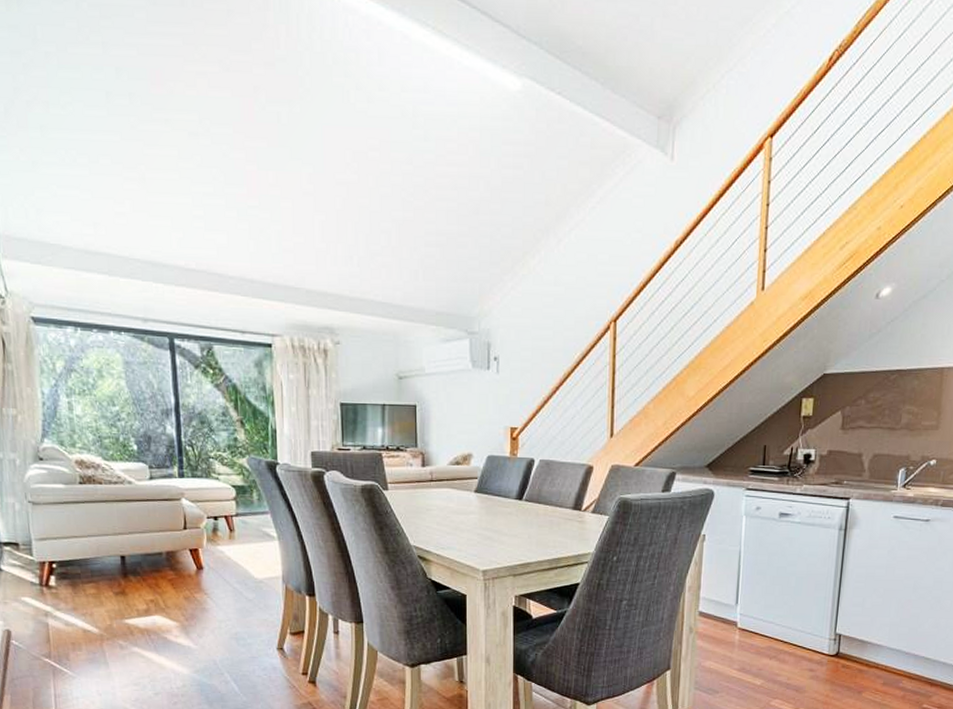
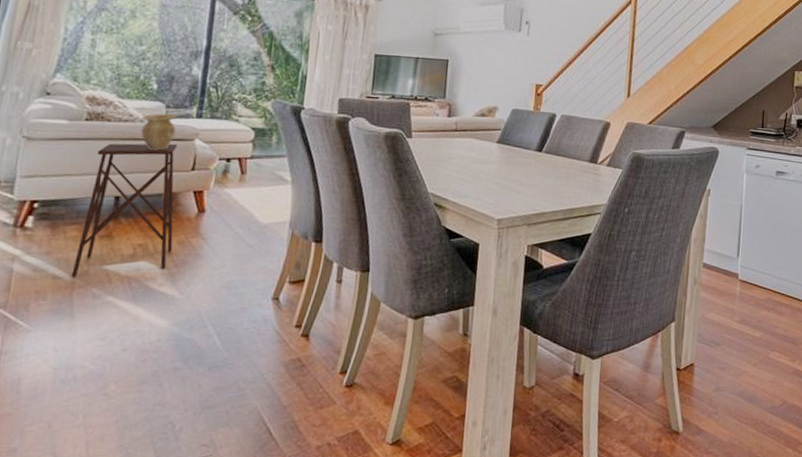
side table: none [96,503,181,631] -> present [71,143,178,278]
vase: none [128,473,162,511] -> present [140,113,176,150]

